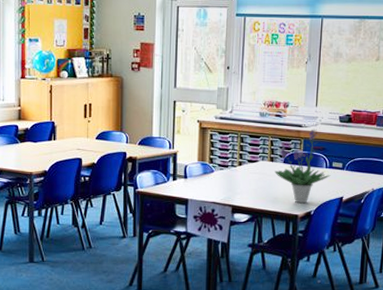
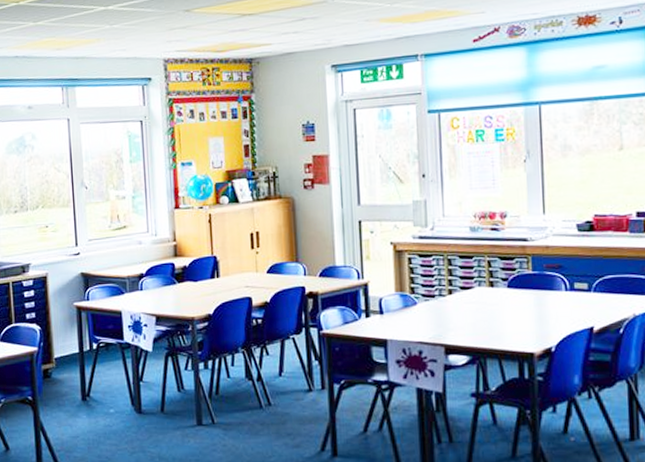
potted plant: present [275,129,331,204] -> none [497,242,574,338]

